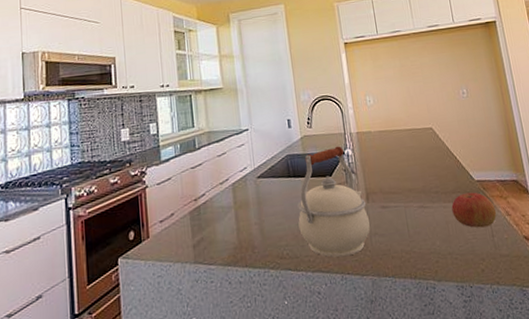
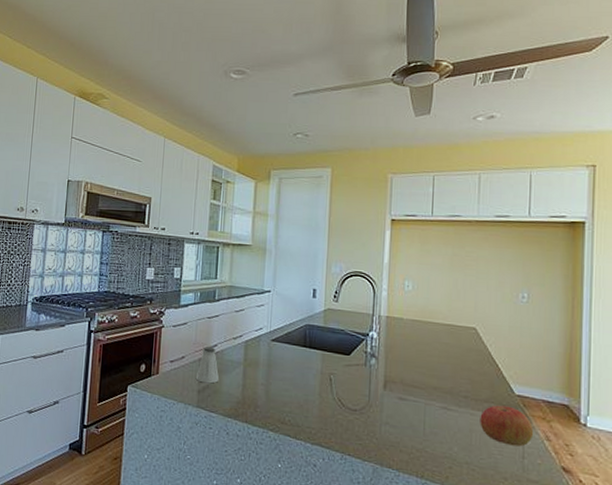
saltshaker: none [188,197,212,237] -> present [195,347,219,384]
kettle: present [297,146,371,257] -> none [305,326,383,438]

